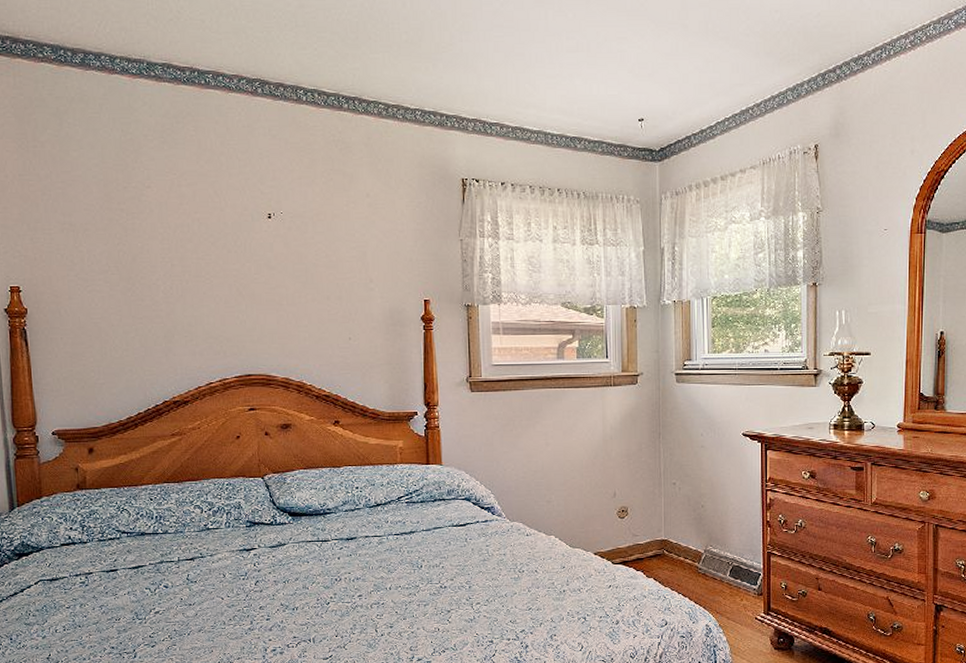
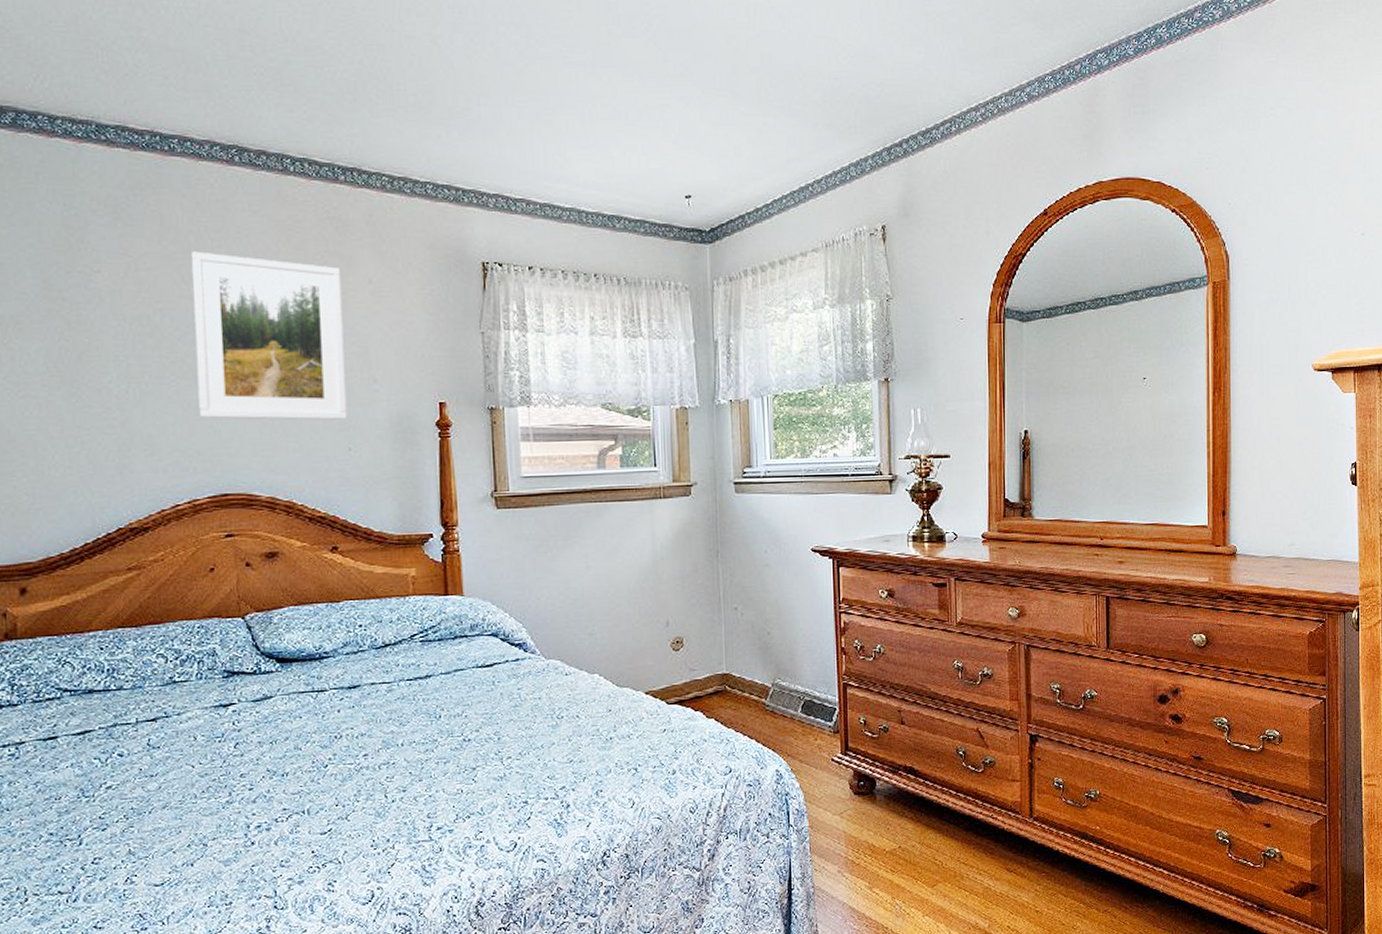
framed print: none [222,170,348,314] -> present [190,251,347,420]

